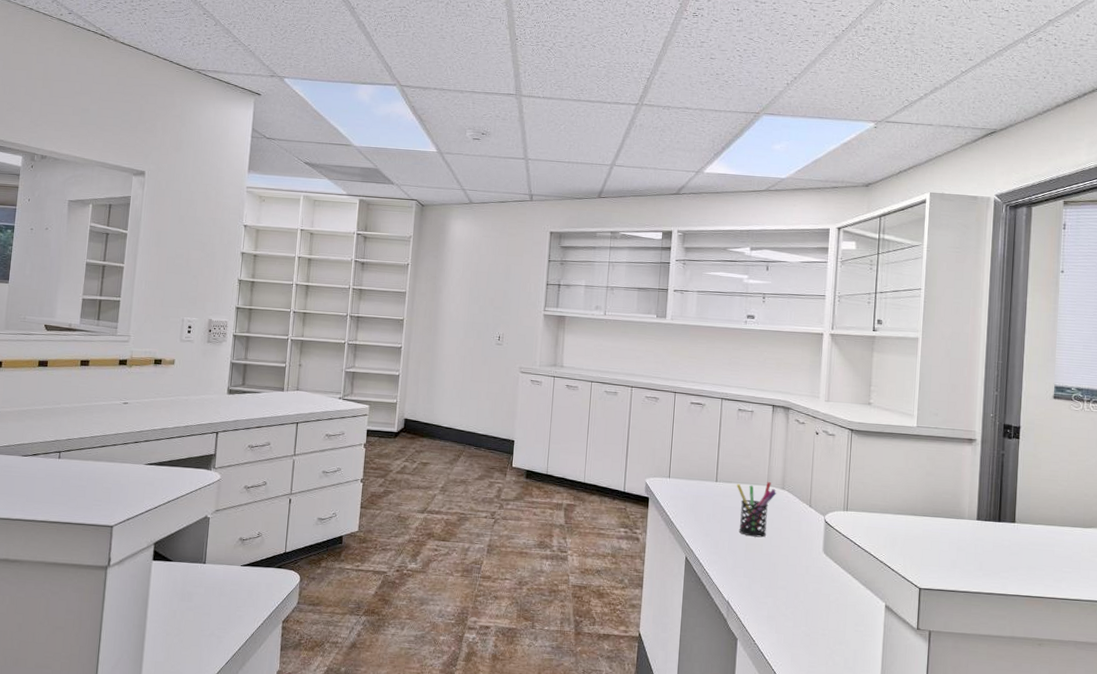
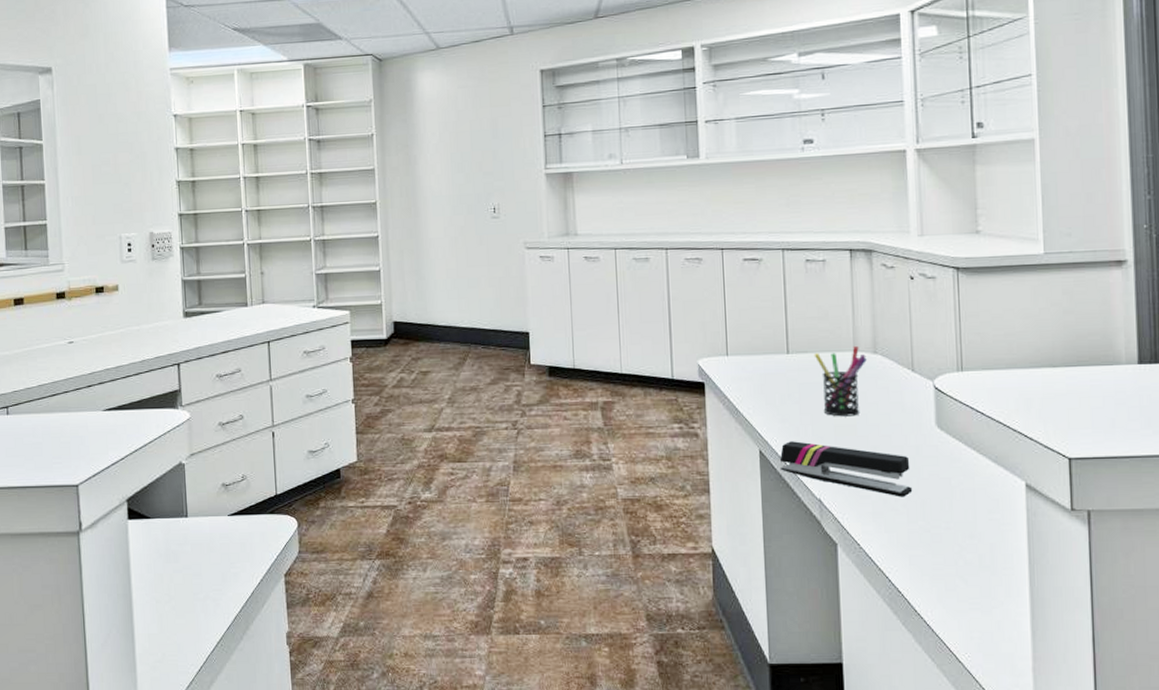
stapler: none [701,552,800,606] -> present [780,441,913,497]

